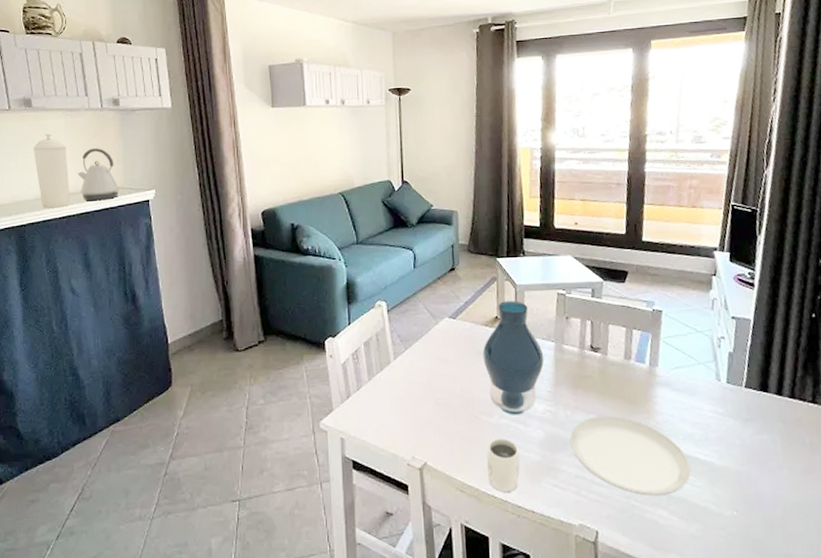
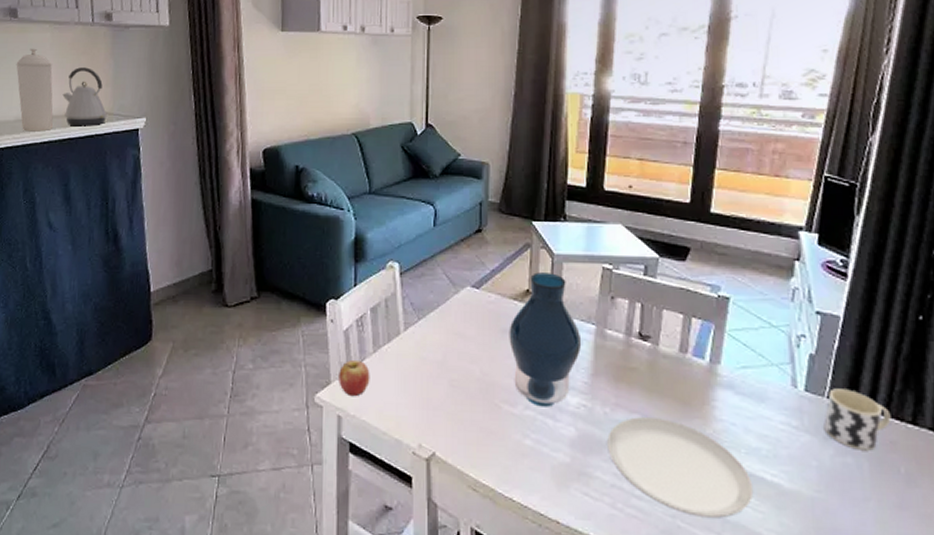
fruit: none [339,388,367,421] -> present [339,359,370,397]
mug: present [487,438,520,492] -> none [507,432,546,496]
cup: none [743,378,796,428] -> present [823,388,891,451]

